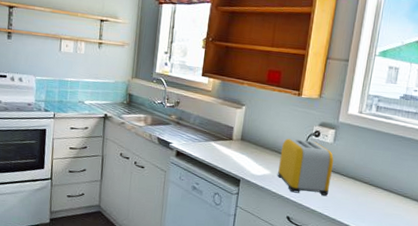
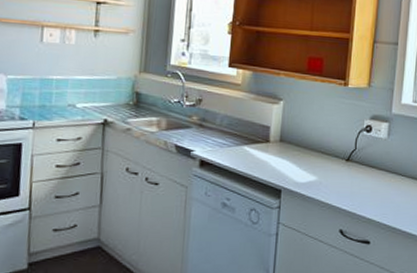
toaster: present [278,139,334,196] -> none [326,136,390,201]

